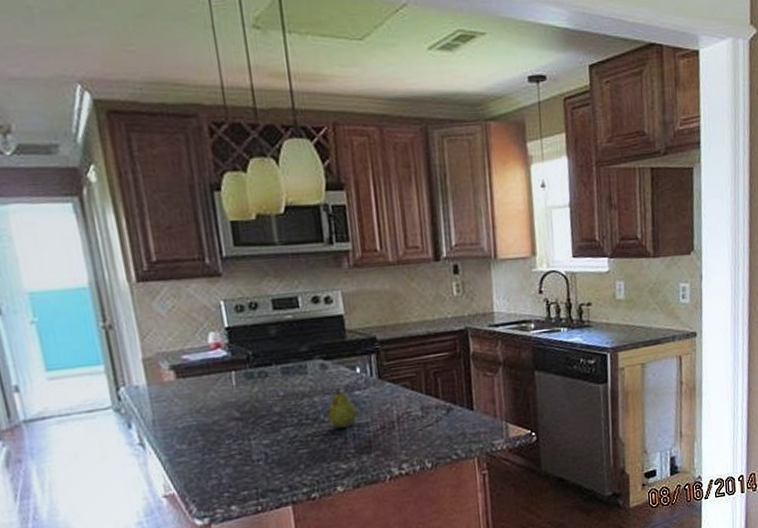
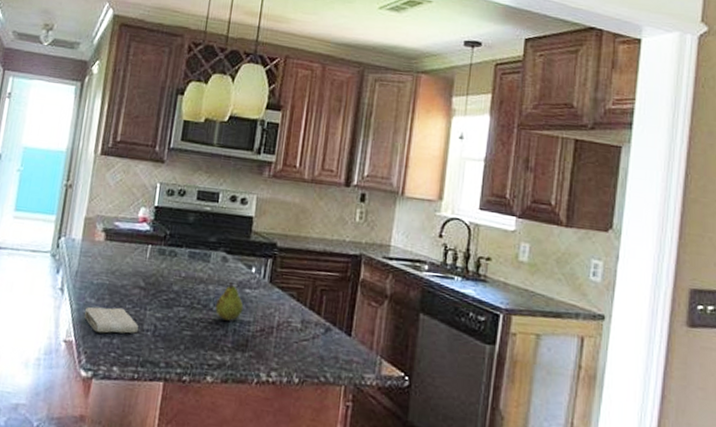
washcloth: none [177,445,249,478] -> present [84,306,139,334]

